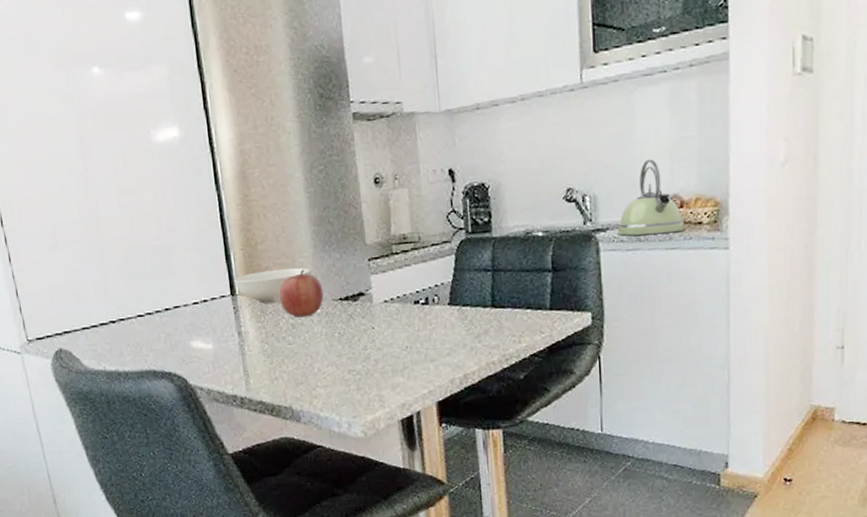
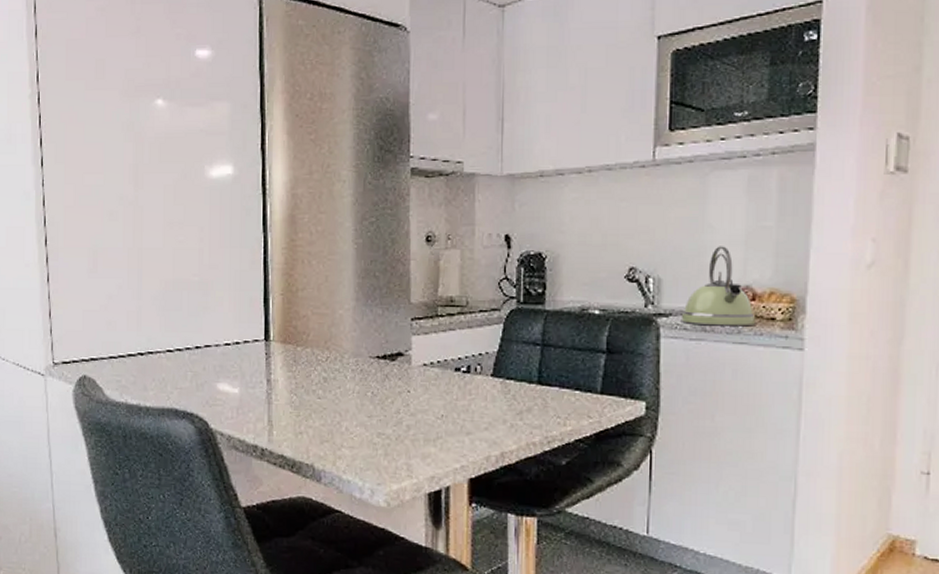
bowl: present [233,267,312,304] -> none [269,319,351,353]
fruit: present [278,269,324,318] -> none [313,321,361,372]

